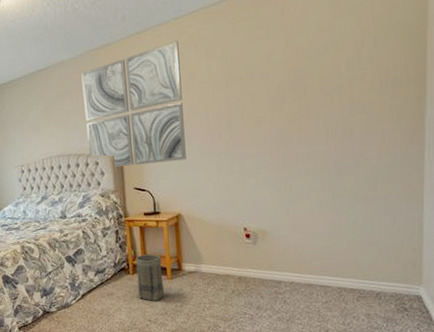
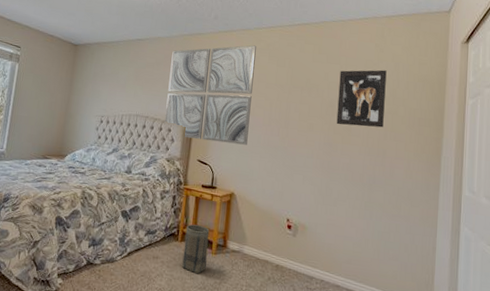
wall art: none [286,28,348,111] -> present [336,69,387,128]

